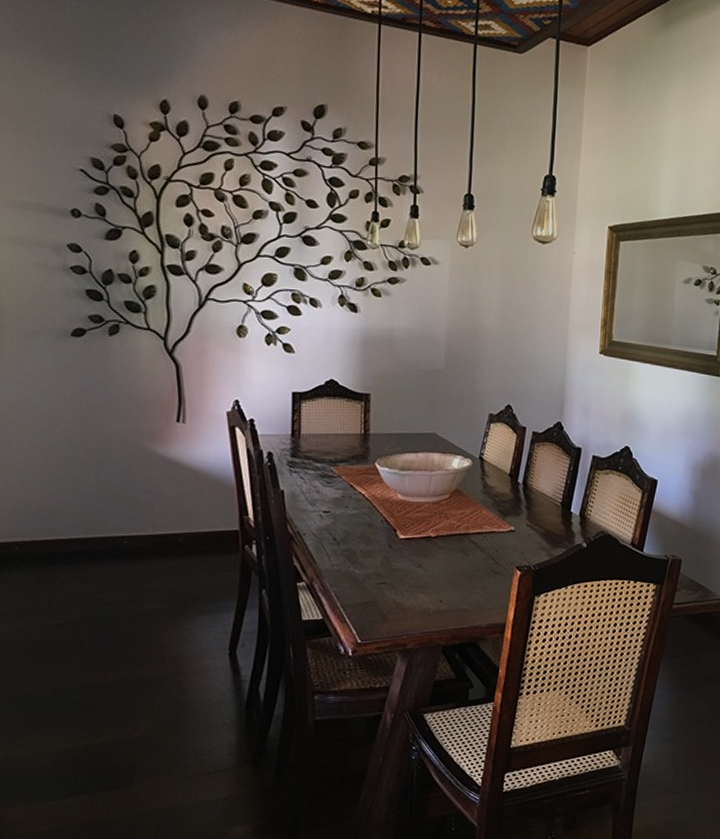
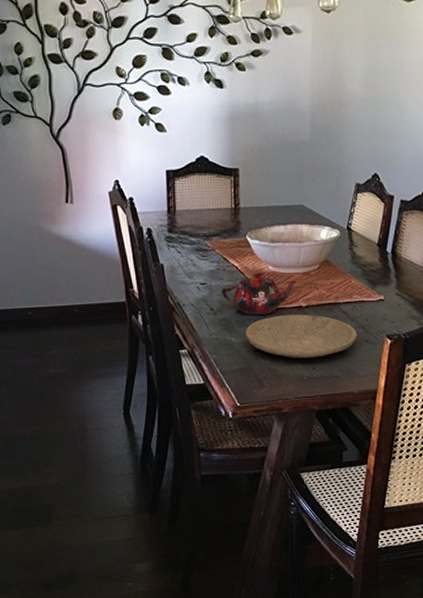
teapot: none [345,500,428,545] -> present [221,271,299,314]
plate: none [370,545,487,591] -> present [246,315,358,359]

